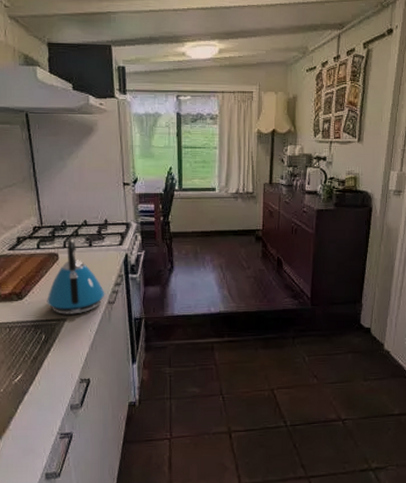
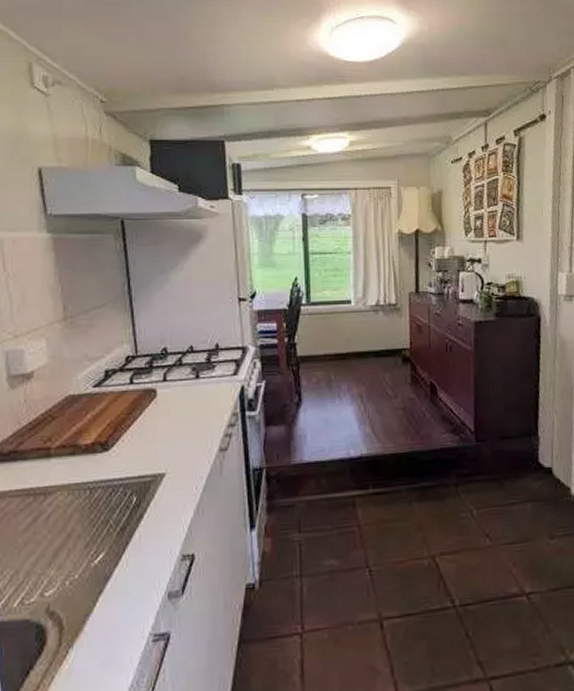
kettle: present [47,238,105,315] -> none [140,369,216,468]

